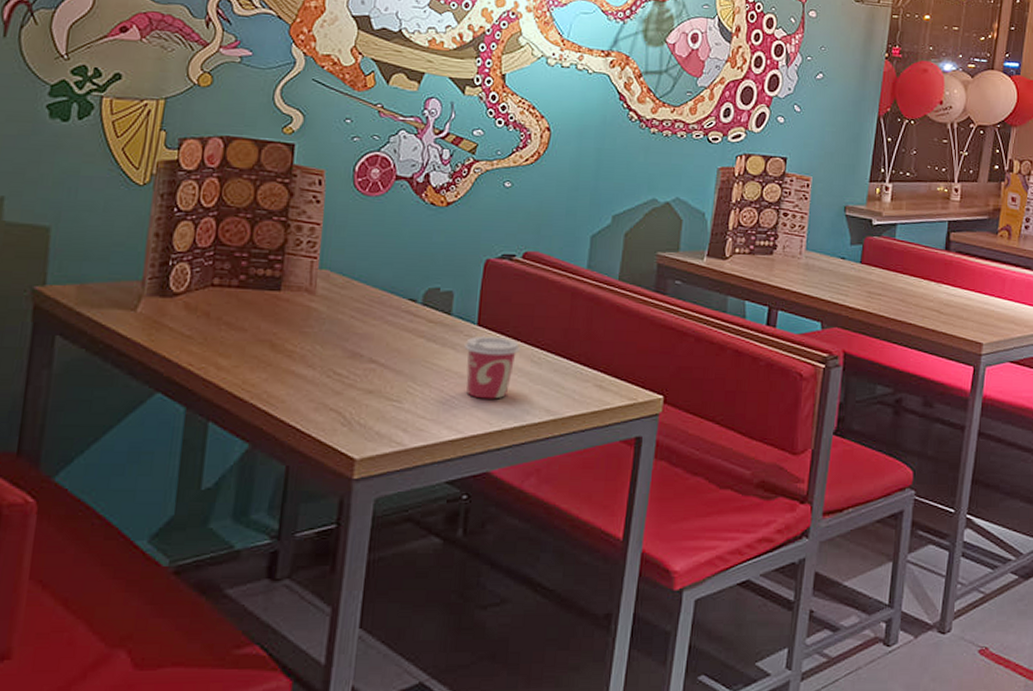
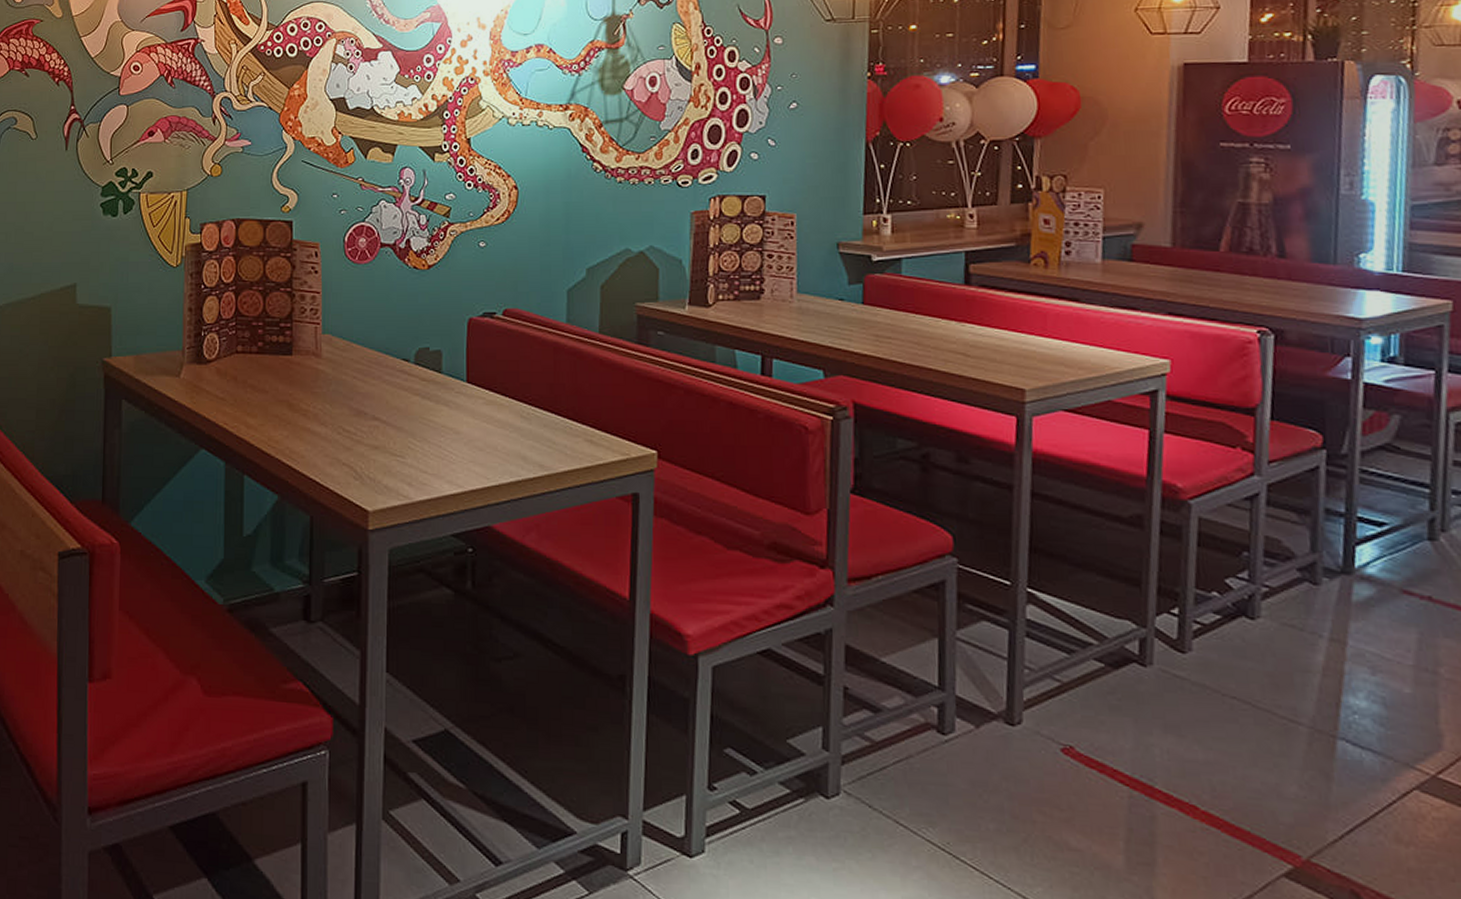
cup: present [464,335,520,399] -> none [456,392,509,455]

